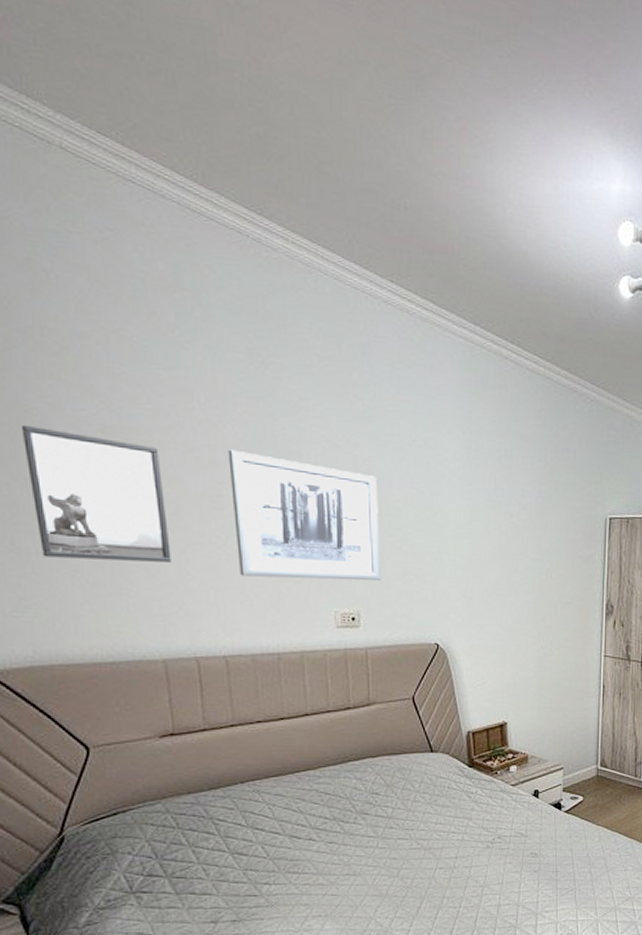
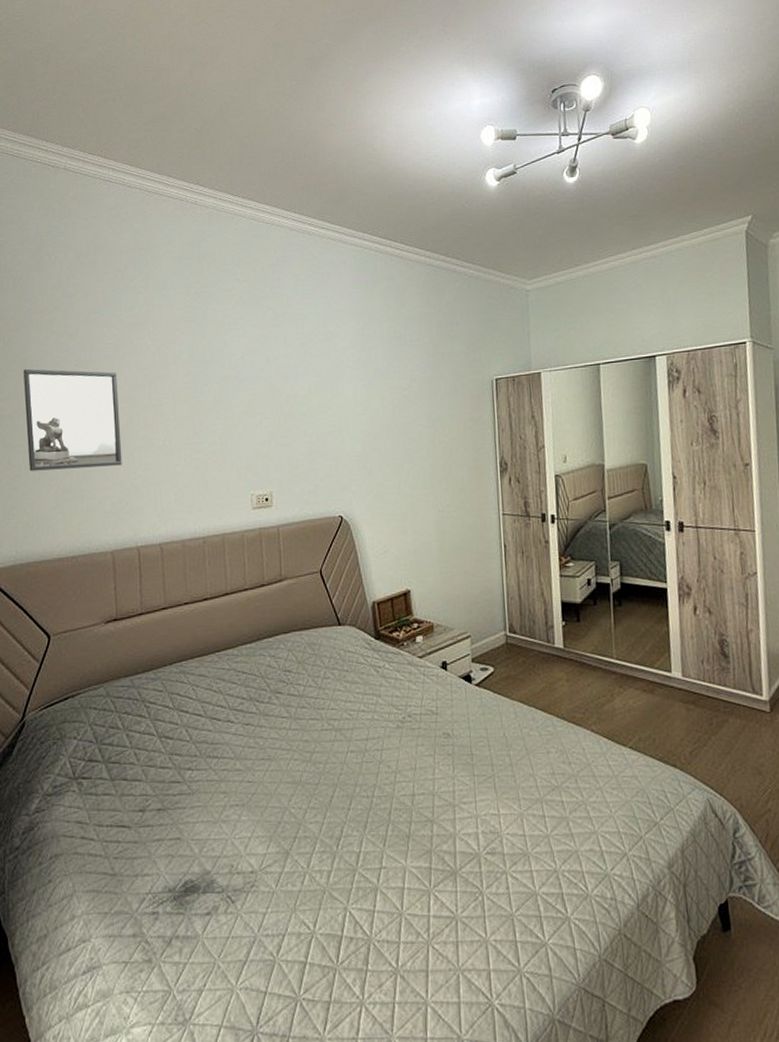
wall art: present [228,449,381,581] -> none [168,365,290,471]

